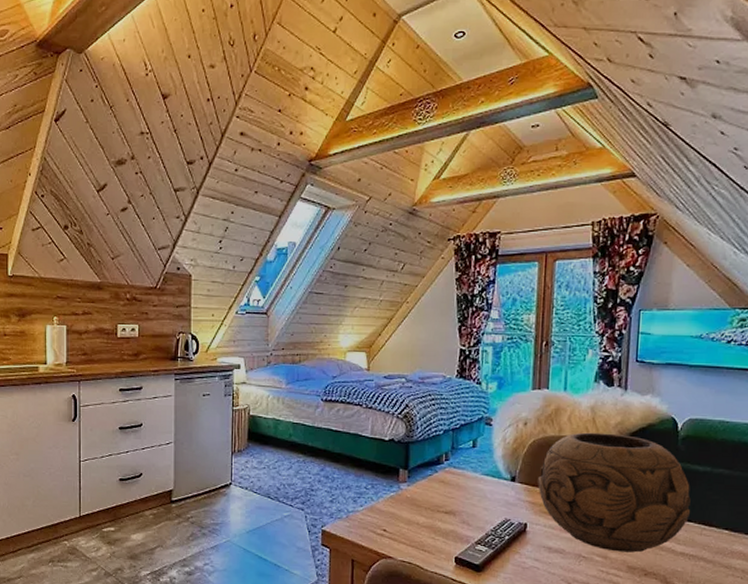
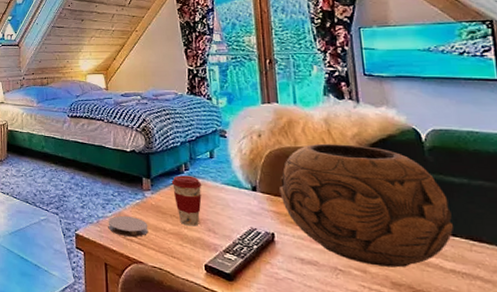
coaster: none [358,509,401,532] -> present [108,215,149,238]
coffee cup: none [429,466,461,519] -> present [171,175,202,227]

